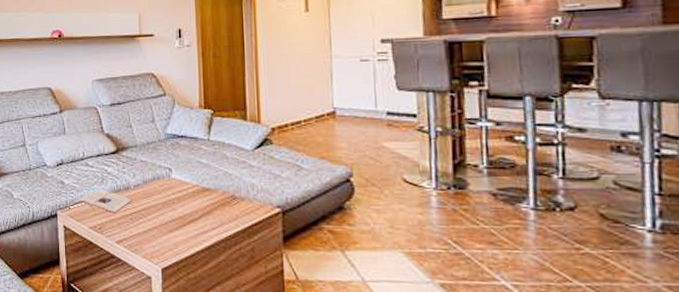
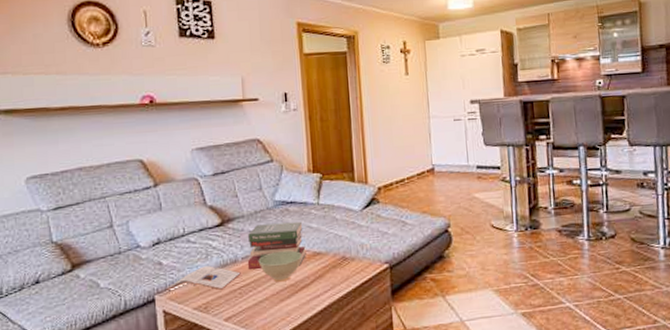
books: none [139,155,195,200] -> present [247,221,306,270]
bowl: none [149,183,191,214] -> present [258,250,302,283]

